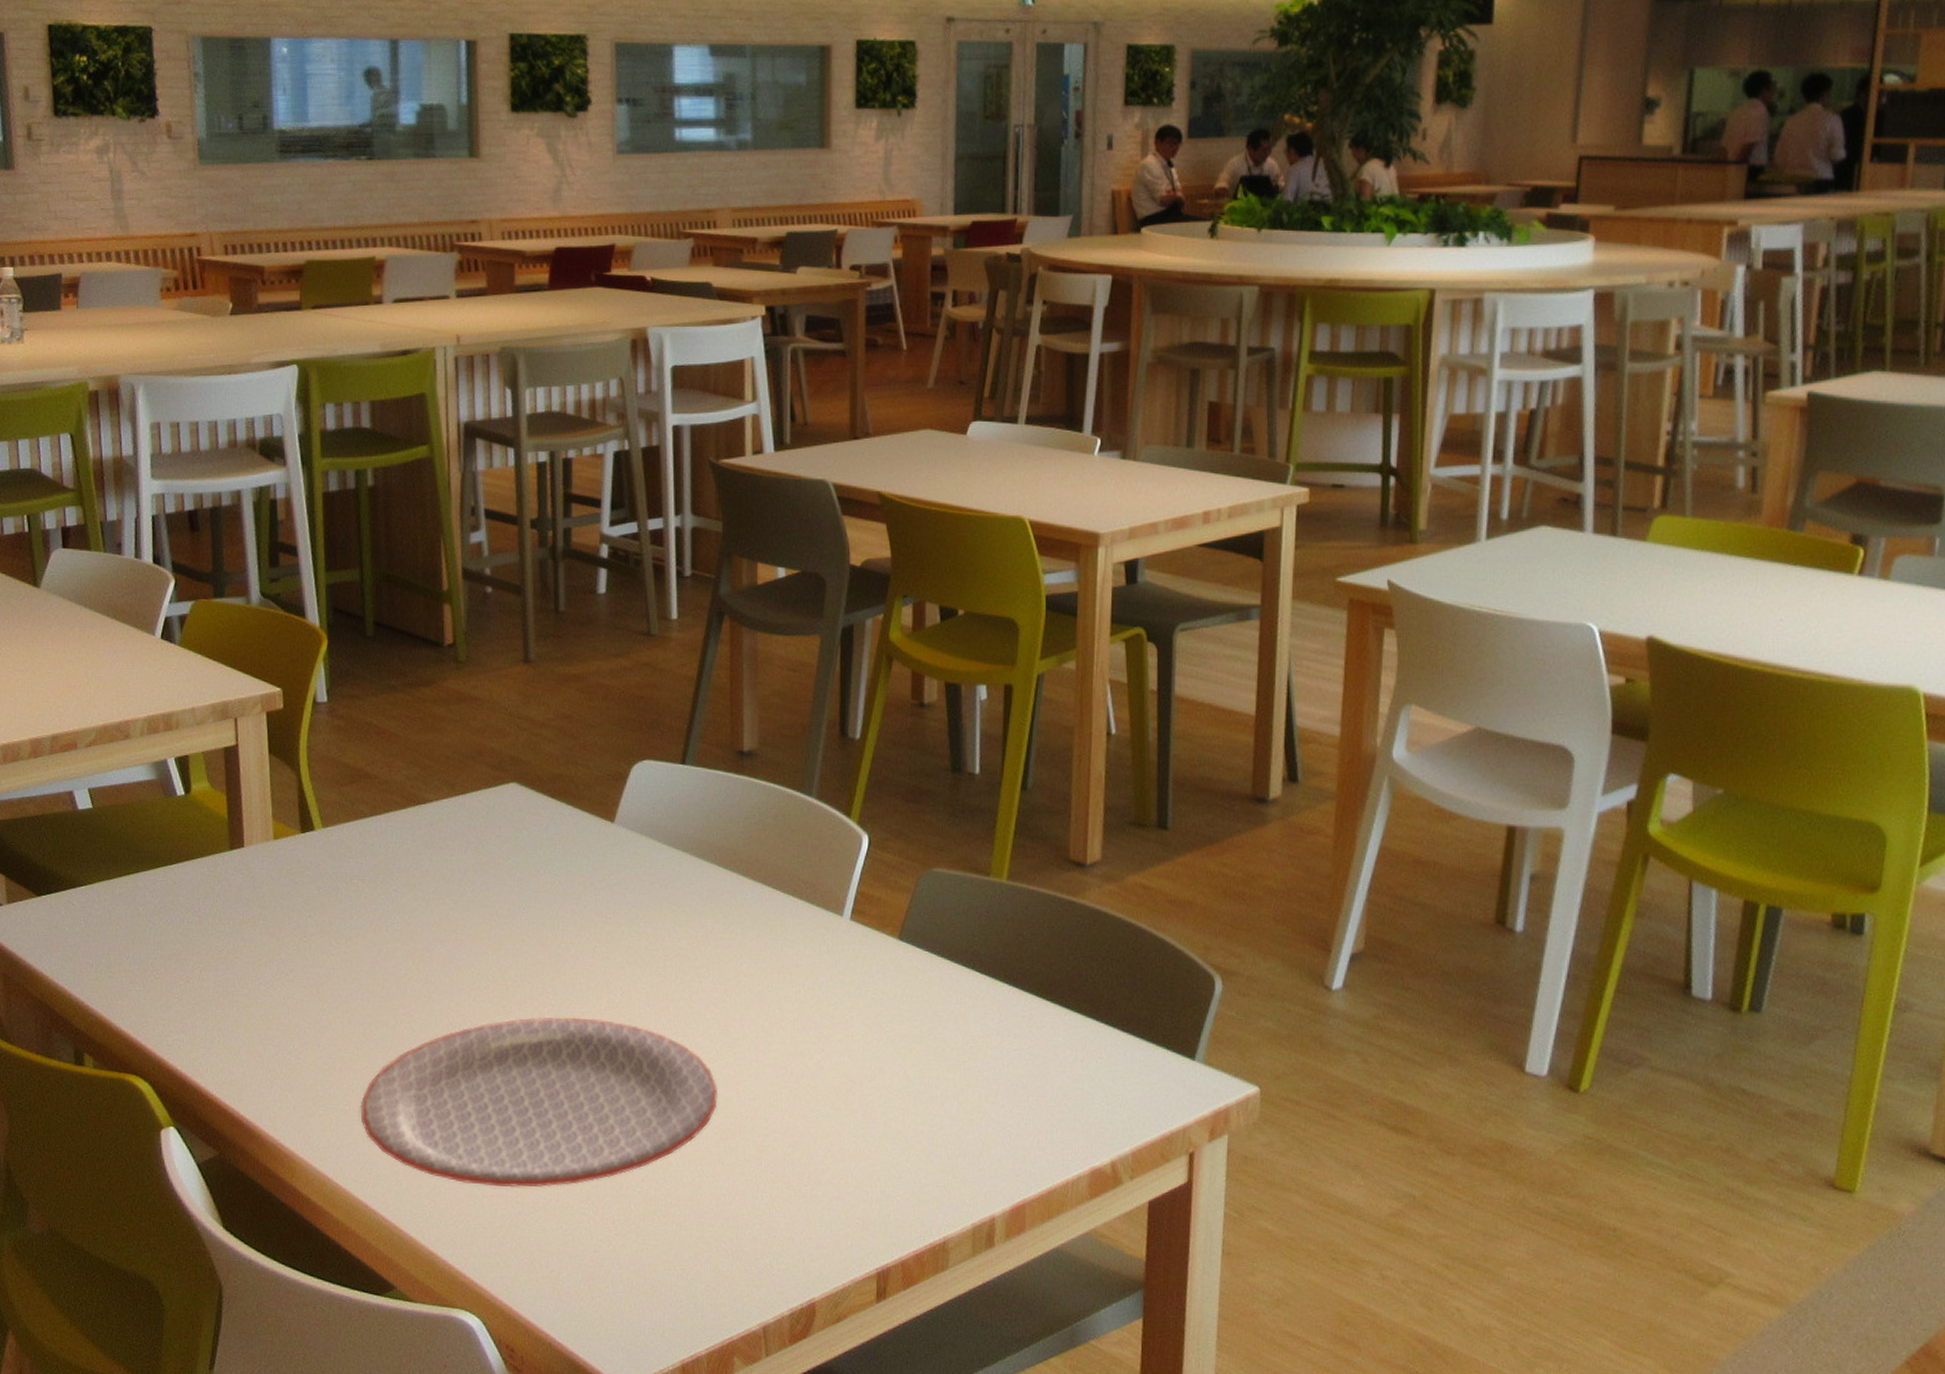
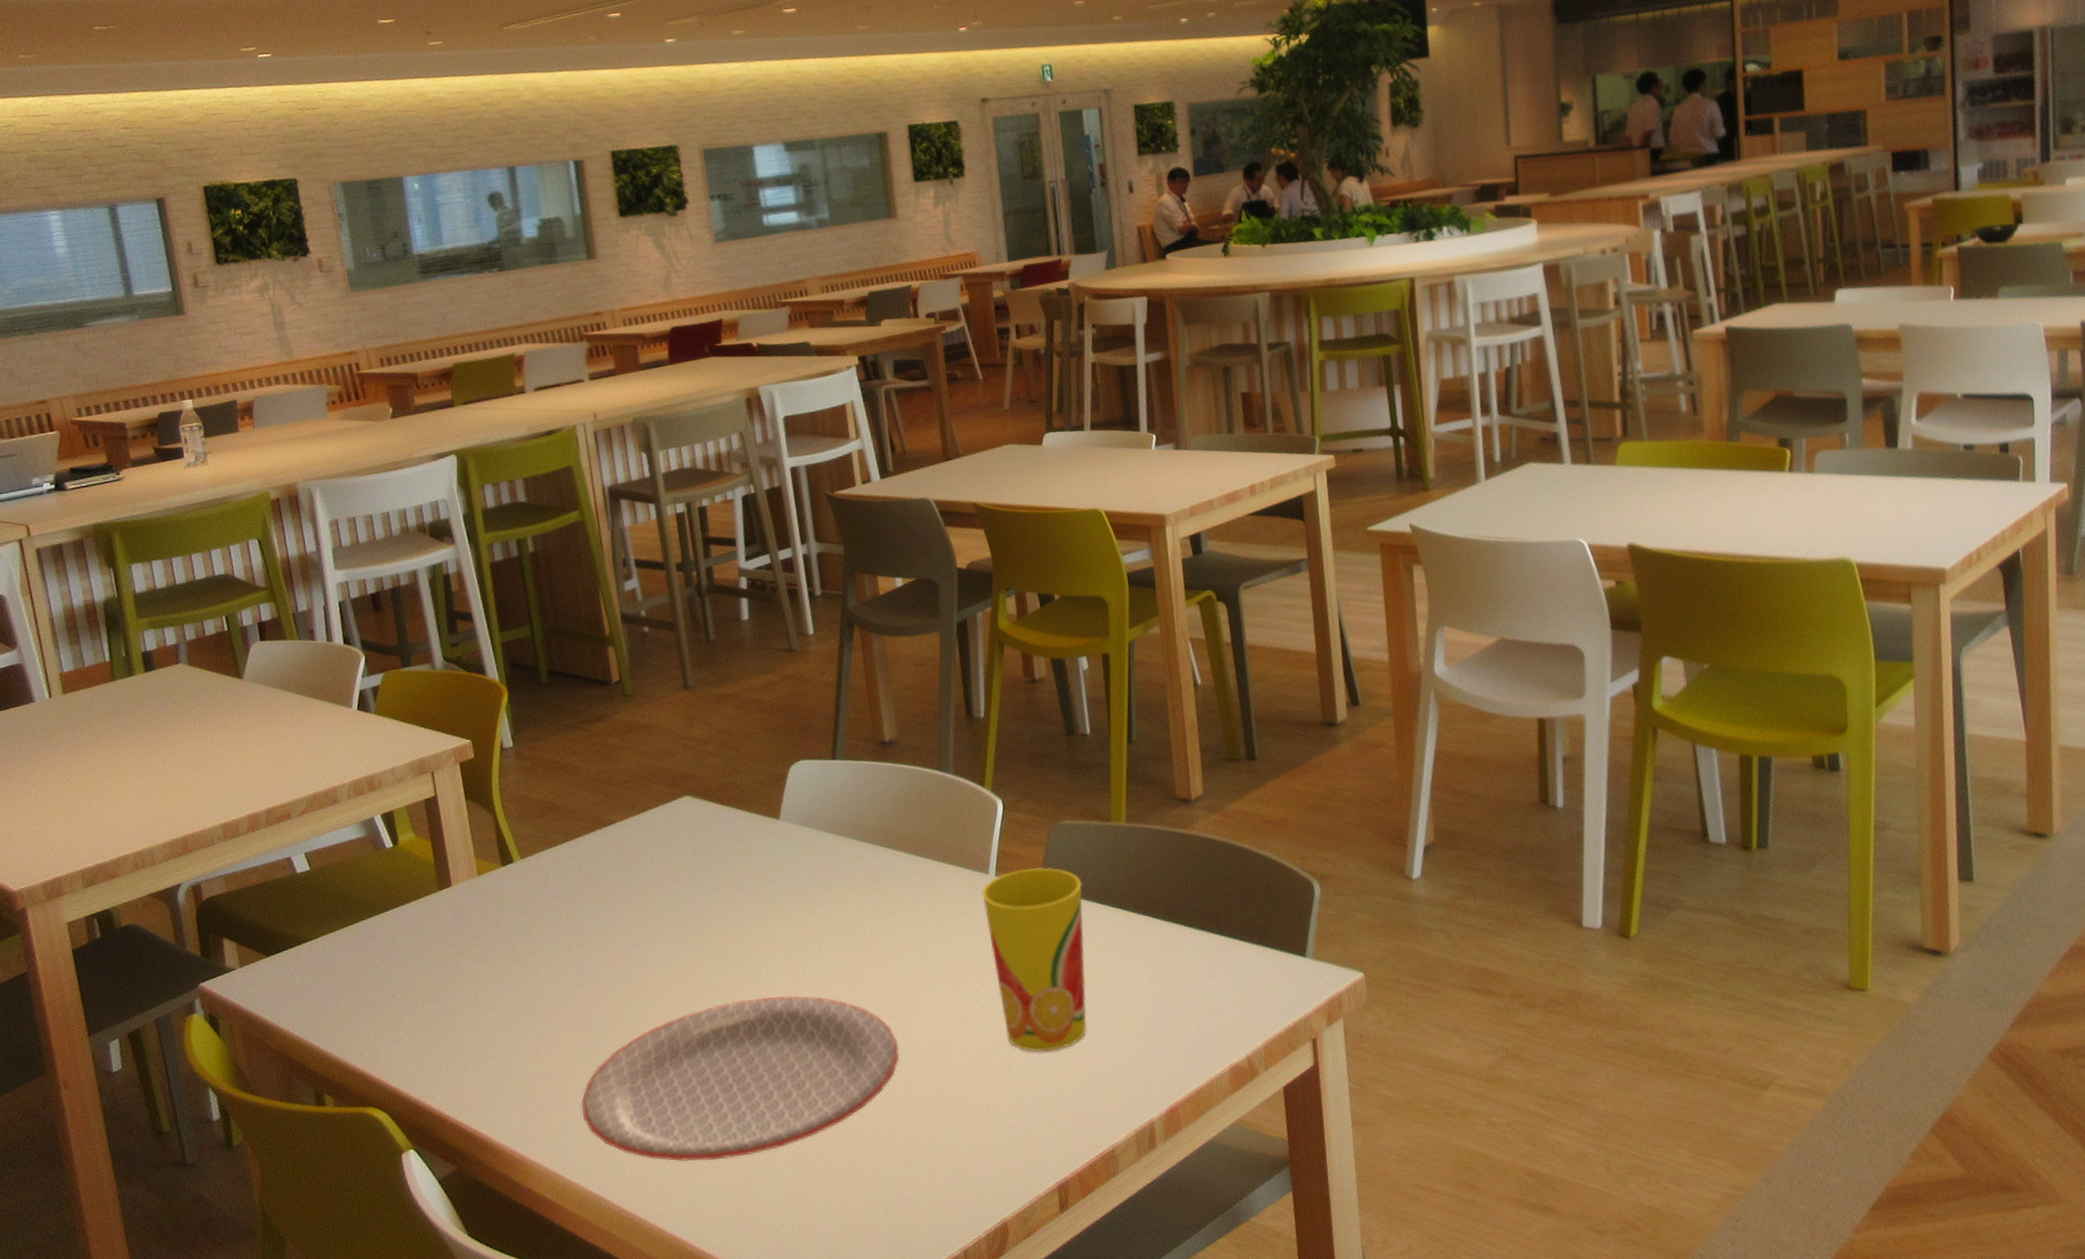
cup: none [832,915,949,1123] -> present [981,867,1087,1052]

